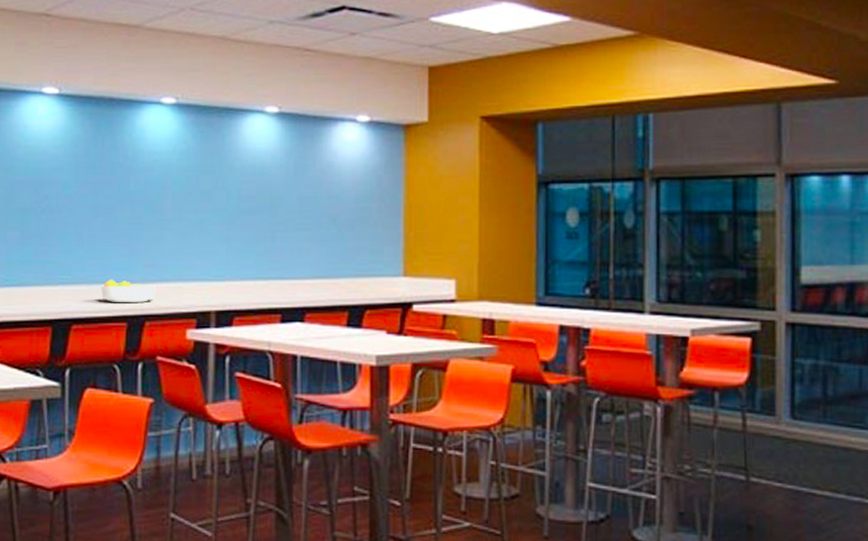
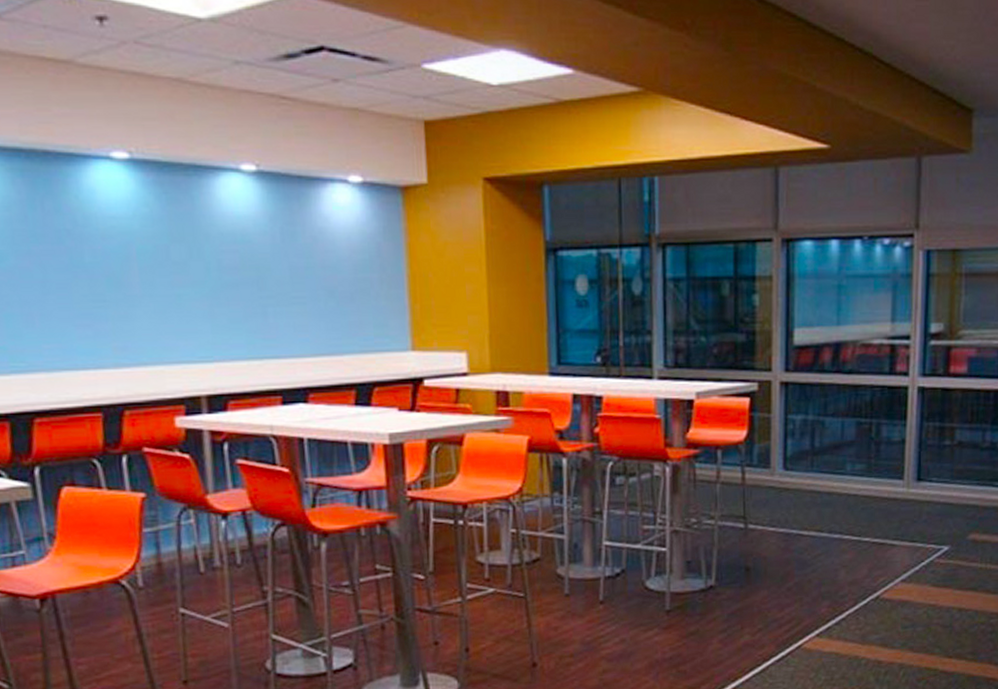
fruit bowl: present [100,279,156,302] -> none [63,365,133,391]

